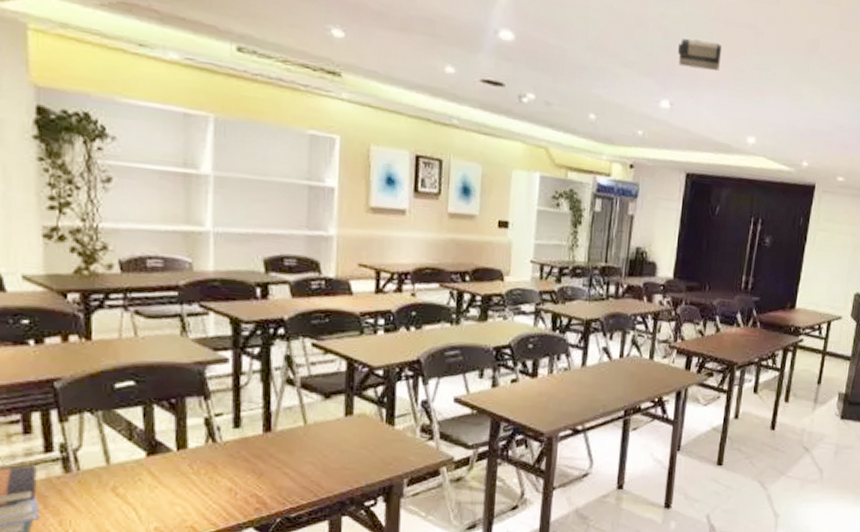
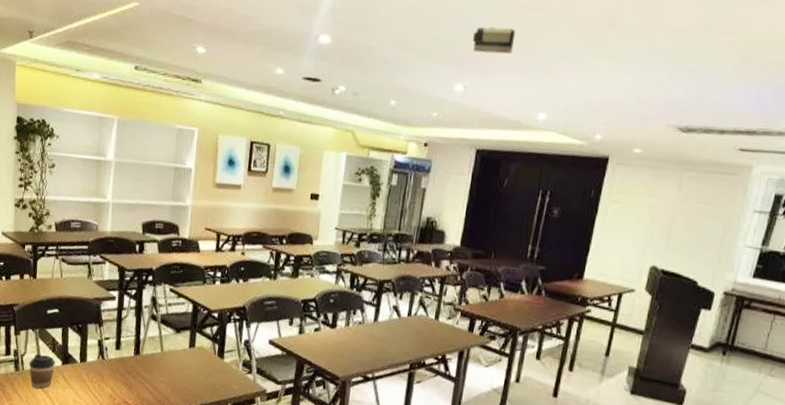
coffee cup: none [87,445,135,493] -> present [28,353,55,389]

